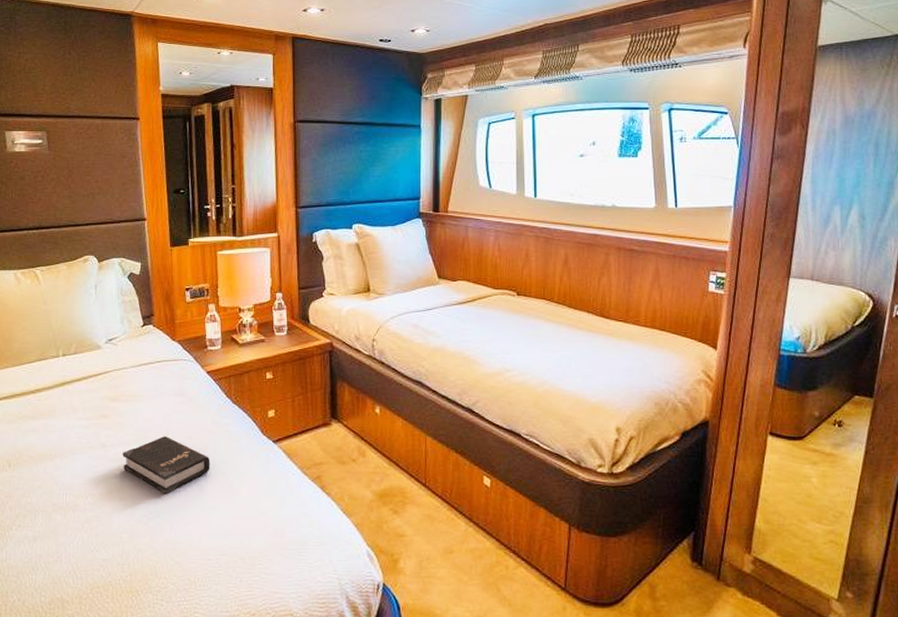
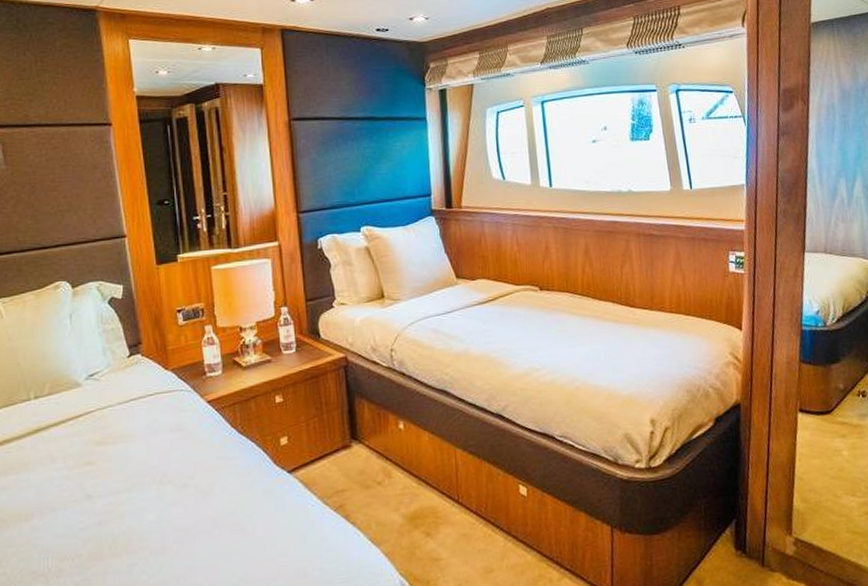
hardback book: present [122,436,210,495] -> none [113,479,218,545]

